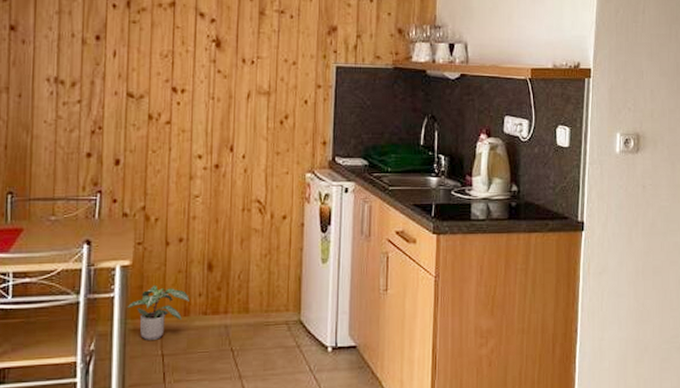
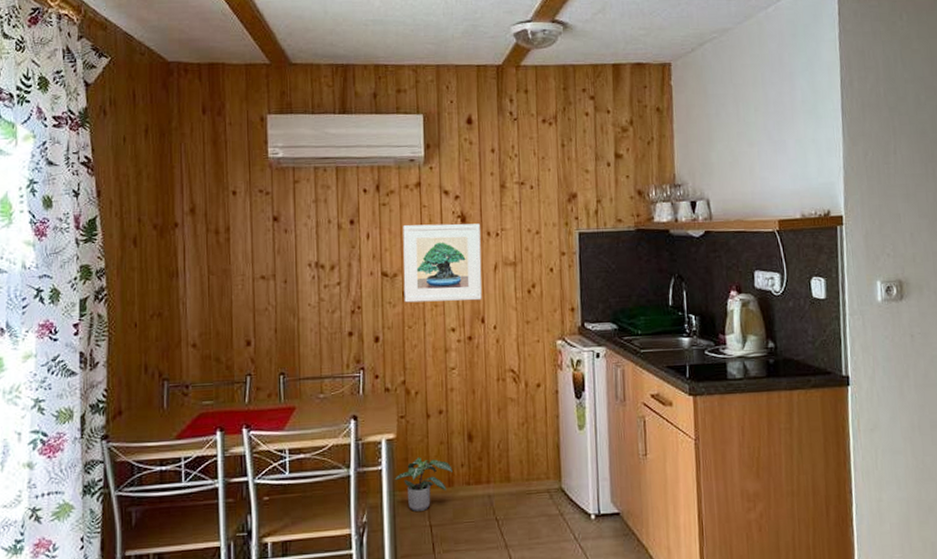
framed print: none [149,46,235,128] -> present [403,223,482,303]

